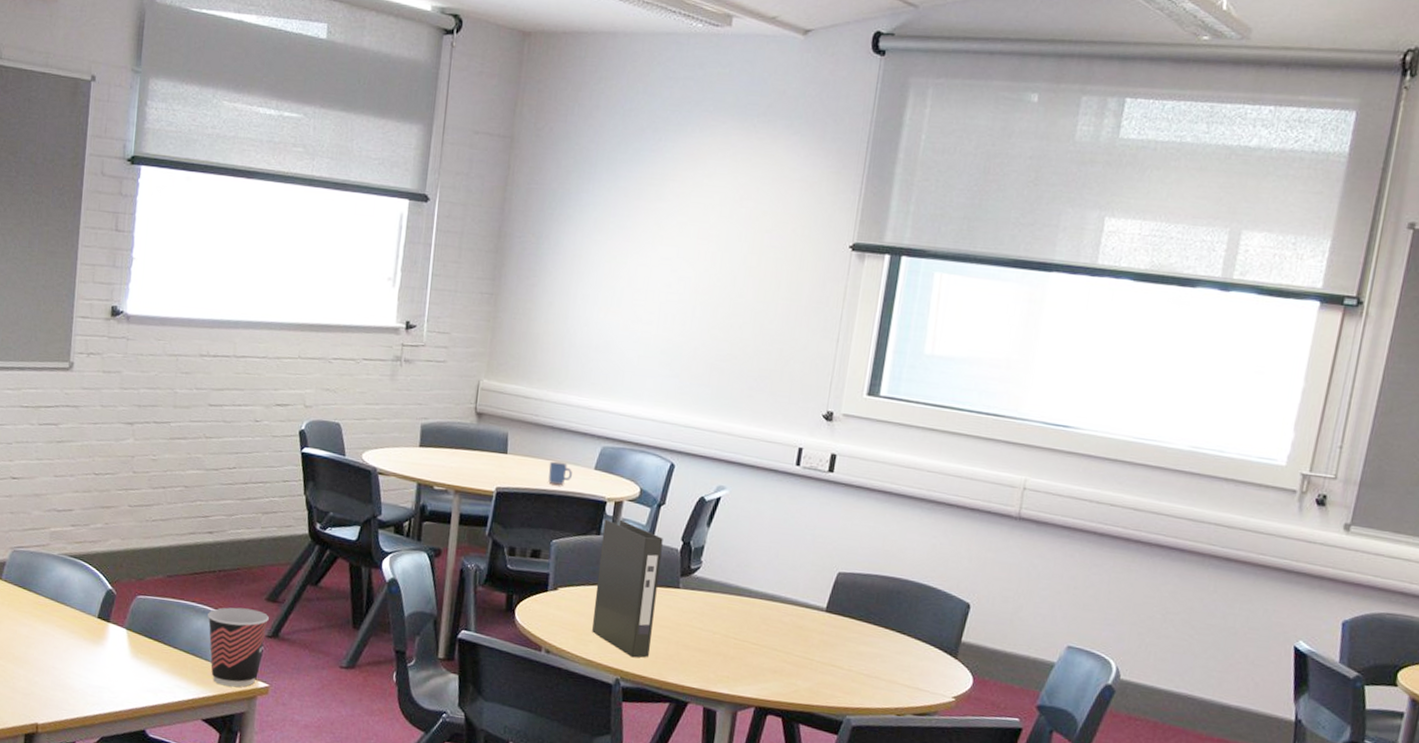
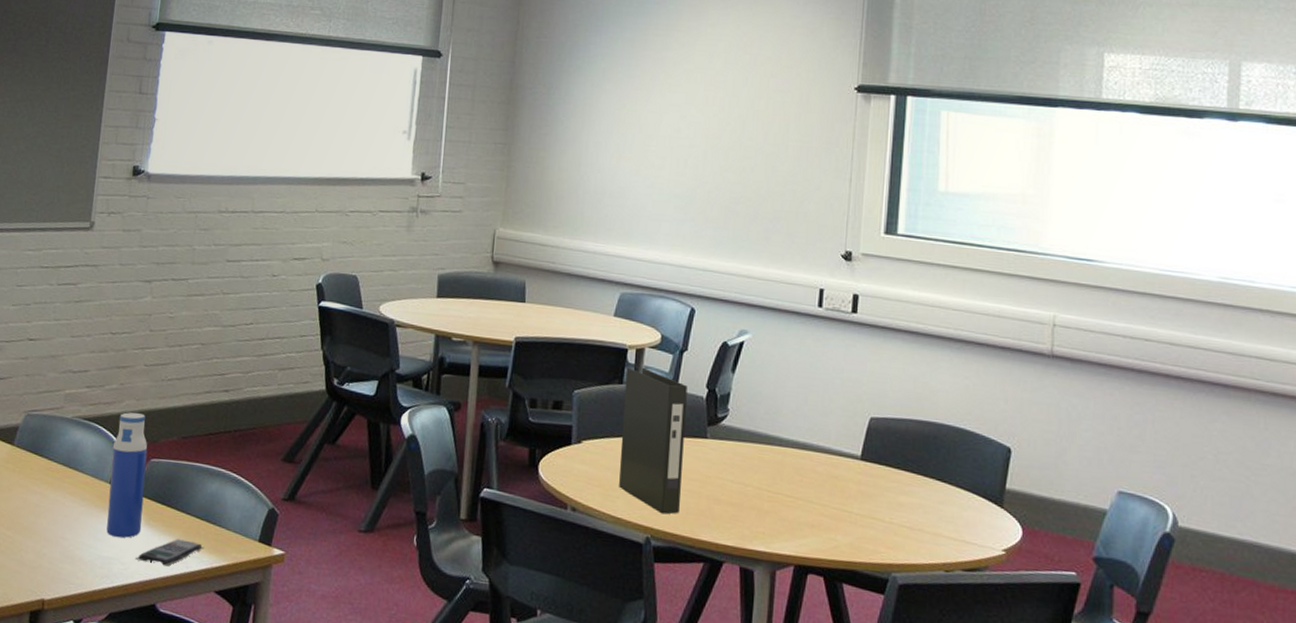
water bottle: none [95,551,134,669] -> present [106,412,148,538]
calculator: none [124,670,191,696] -> present [134,539,204,566]
cup: present [208,607,269,687] -> none [222,469,285,556]
mug: present [548,461,572,485] -> none [567,309,592,333]

